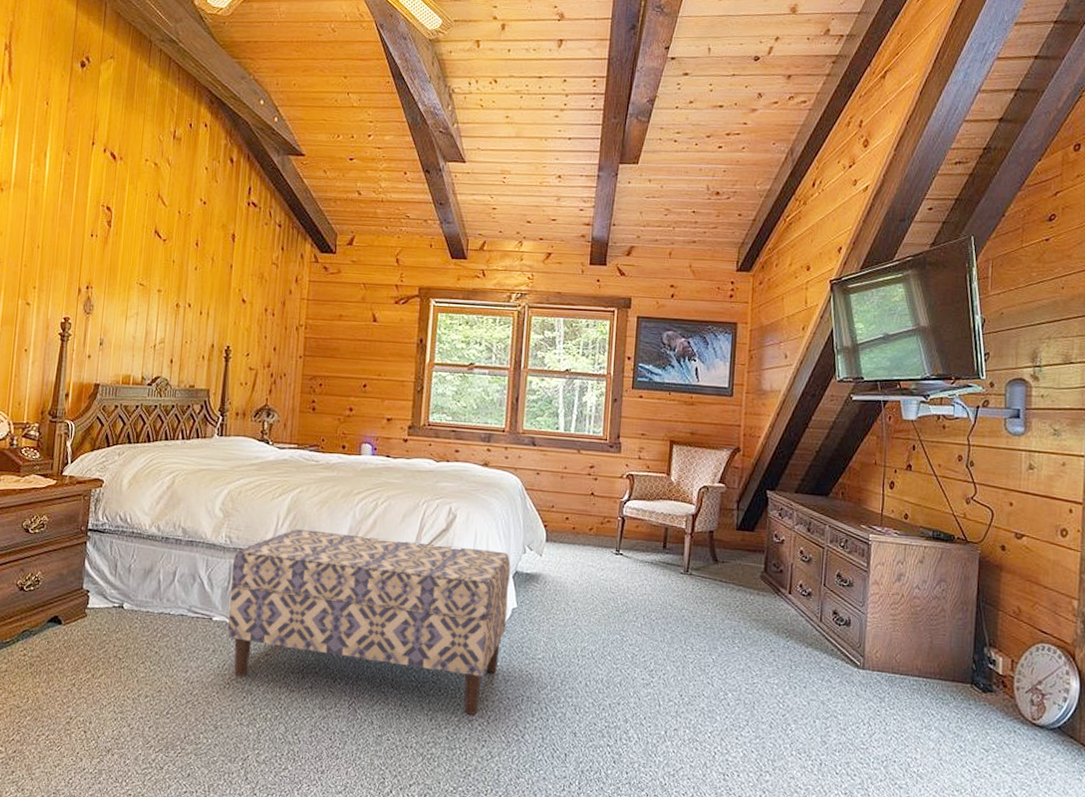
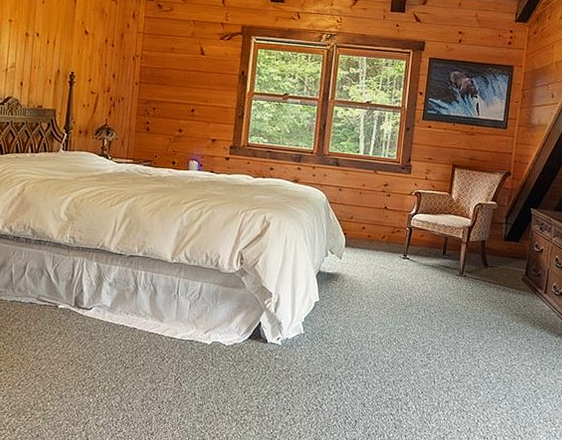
bench: present [227,529,511,715] -> none [71,232,315,389]

